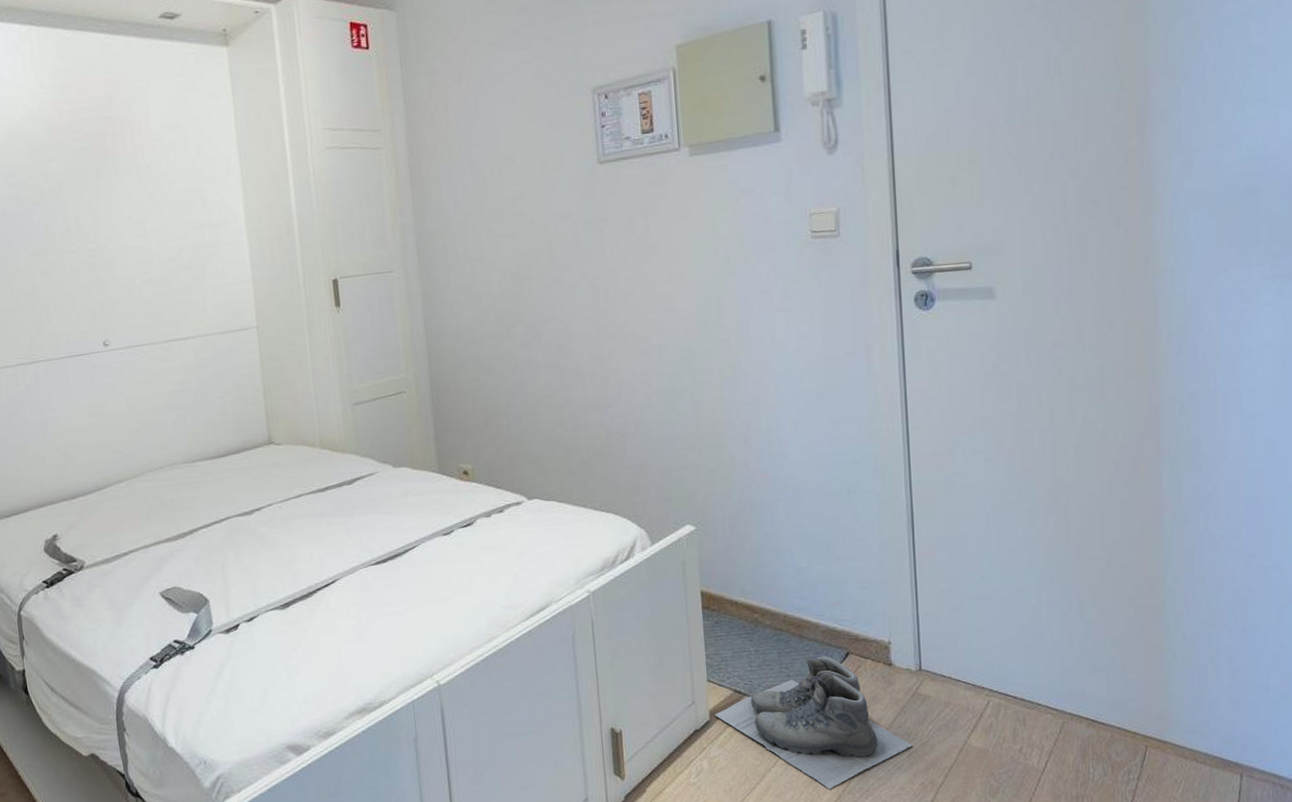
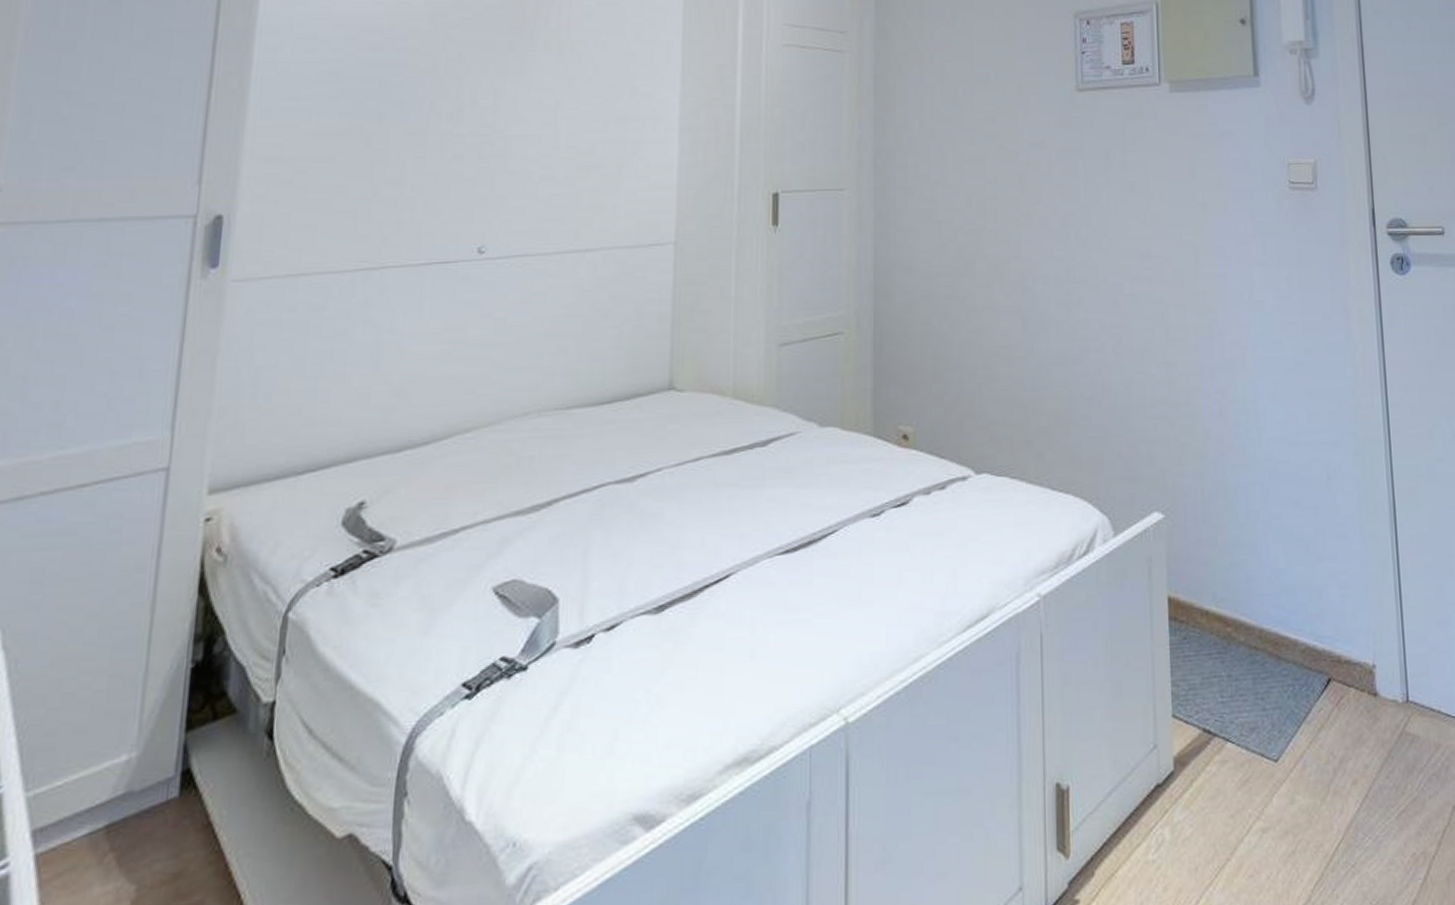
boots: present [715,655,913,790] -> none [1180,682,1402,866]

